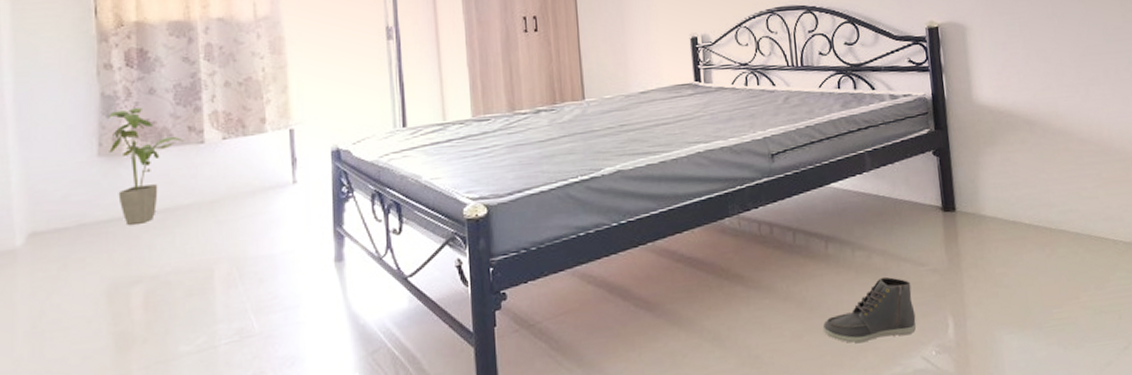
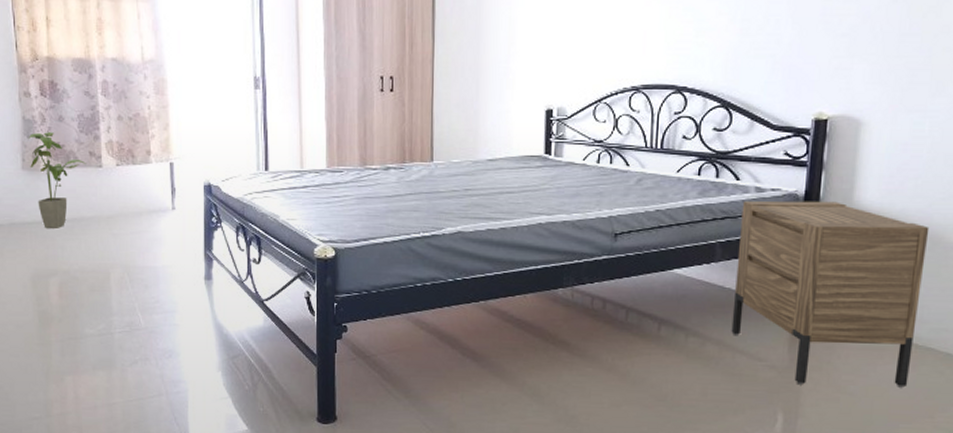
sneaker: present [822,276,917,343] -> none [642,365,743,422]
nightstand: none [881,101,1051,285] -> present [731,200,930,388]

